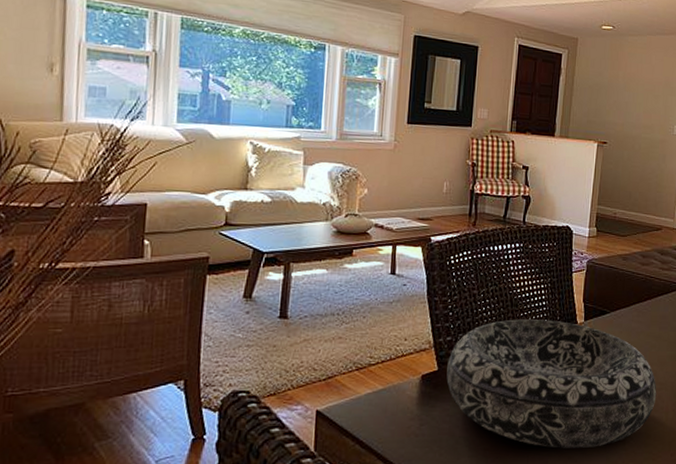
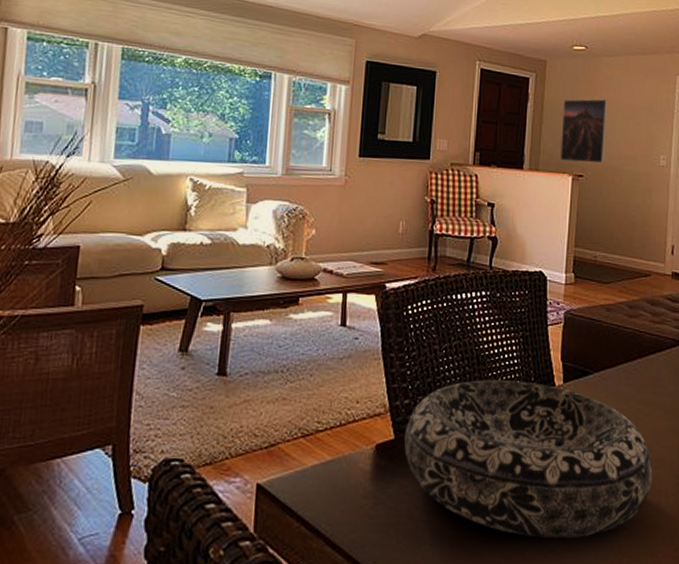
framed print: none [586,74,631,132] -> present [559,98,608,164]

